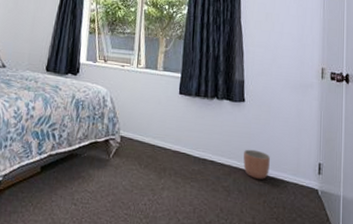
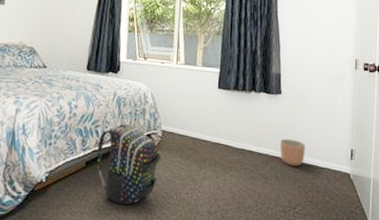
backpack: none [52,127,119,214] -> present [97,124,161,204]

